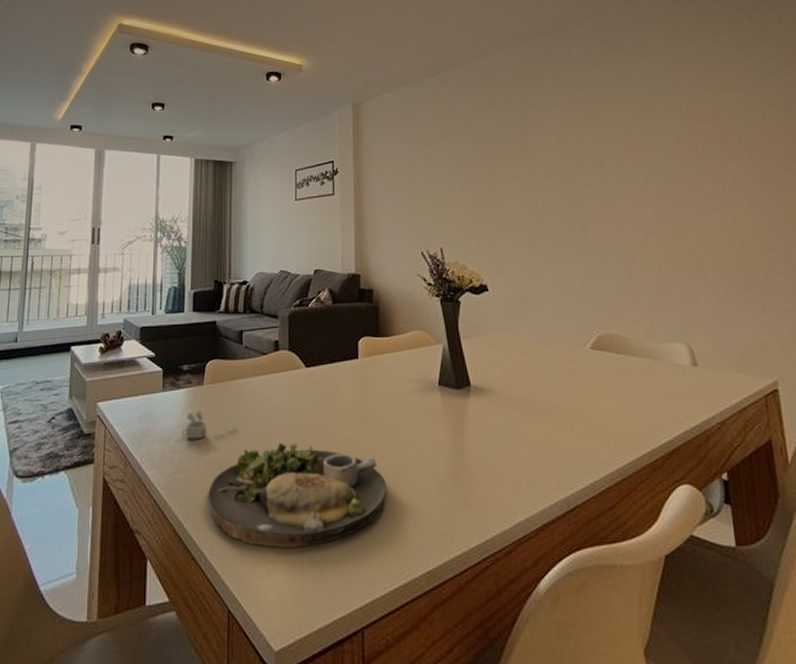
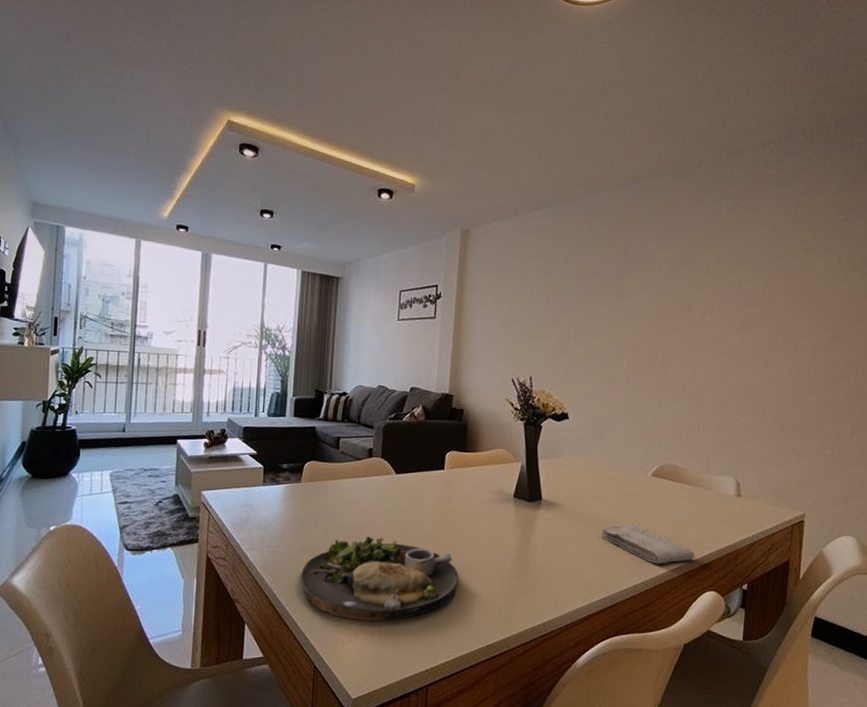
cup: present [182,410,236,440] -> none [279,503,330,529]
washcloth: none [543,407,658,455] -> present [601,524,695,565]

